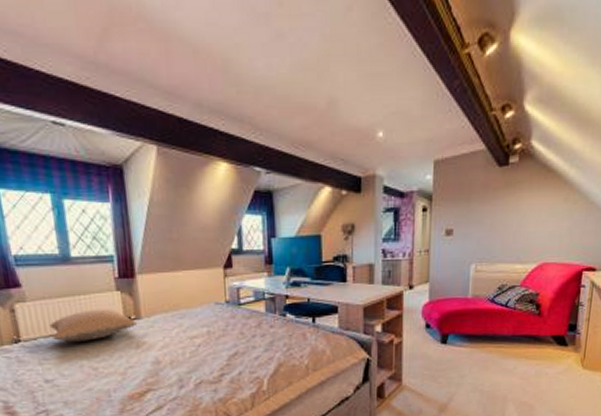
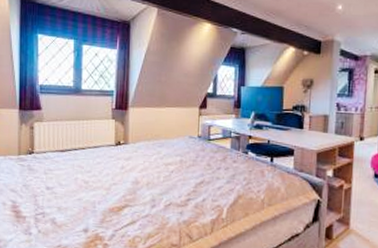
pillow: present [49,309,137,342] -> none [57,132,124,158]

